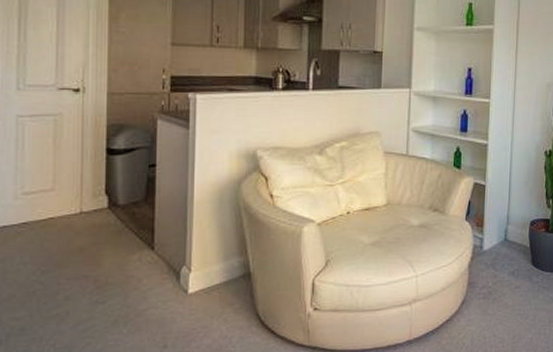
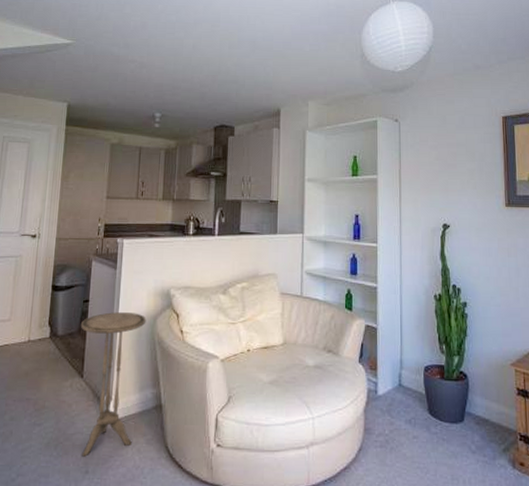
side table: none [146,177,229,332] -> present [80,312,147,457]

